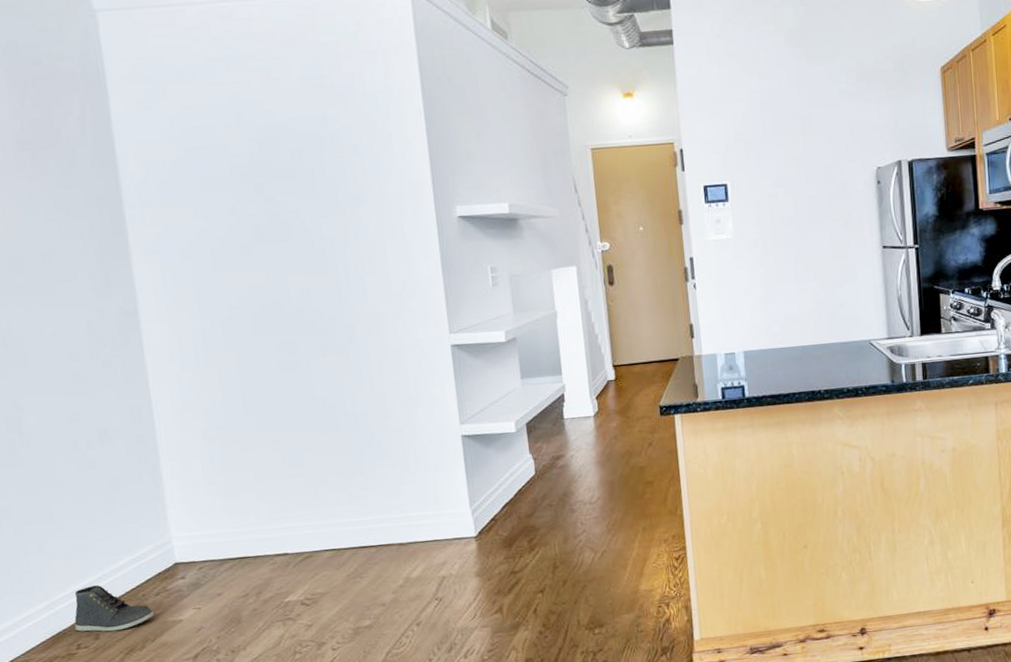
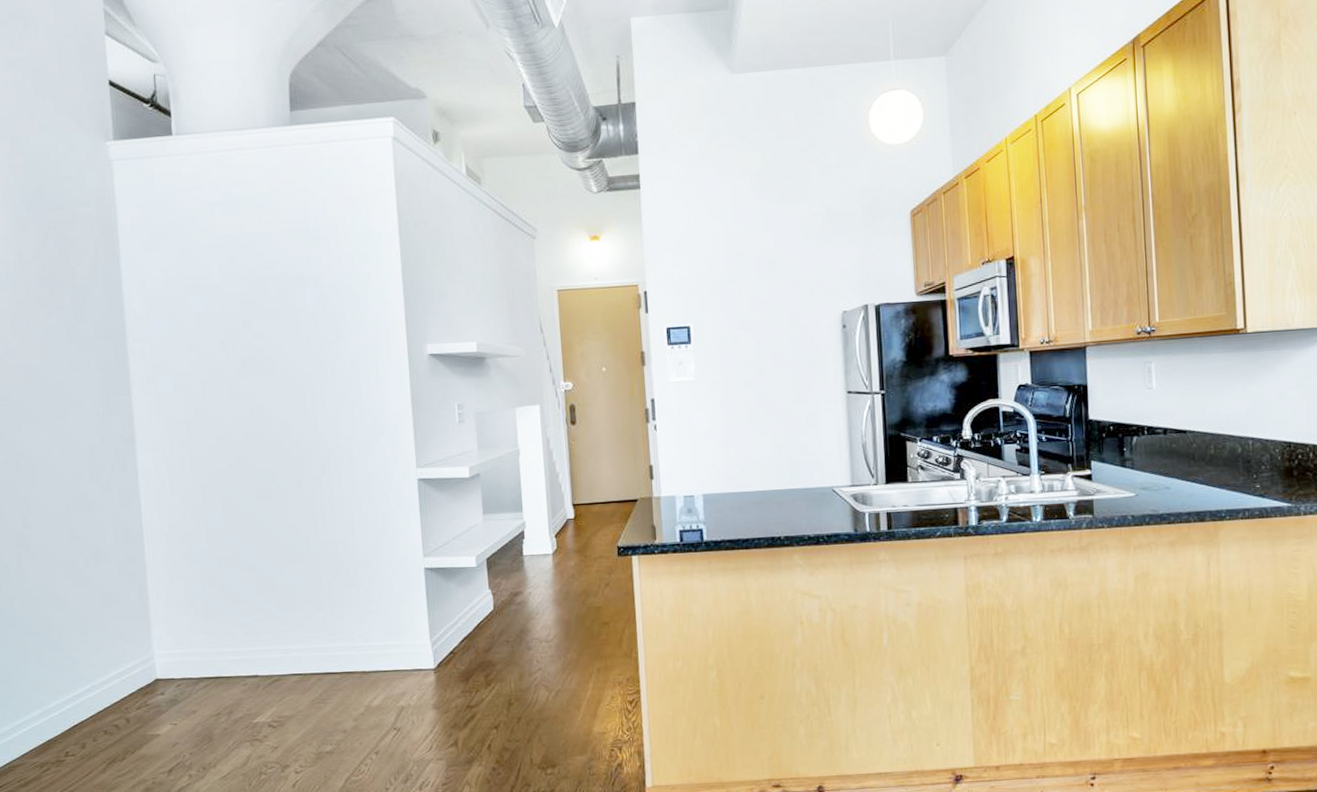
sneaker: present [74,585,154,632] -> none [64,696,135,742]

